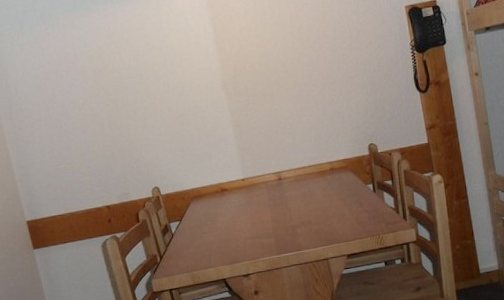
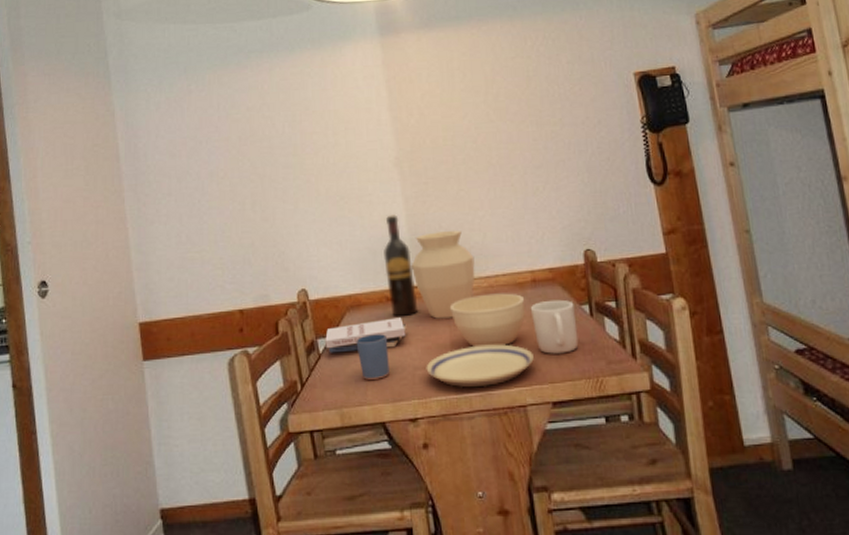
books: none [176,203,238,233] -> present [325,317,407,353]
mug: none [200,216,227,250] -> present [356,334,389,380]
wine bottle: none [217,126,246,202] -> present [384,214,419,317]
vase: none [238,135,288,202] -> present [411,230,476,319]
plate: none [254,216,333,250] -> present [426,344,534,388]
bowl: none [269,179,326,221] -> present [449,293,525,348]
mug: none [329,181,365,221] -> present [530,299,579,354]

